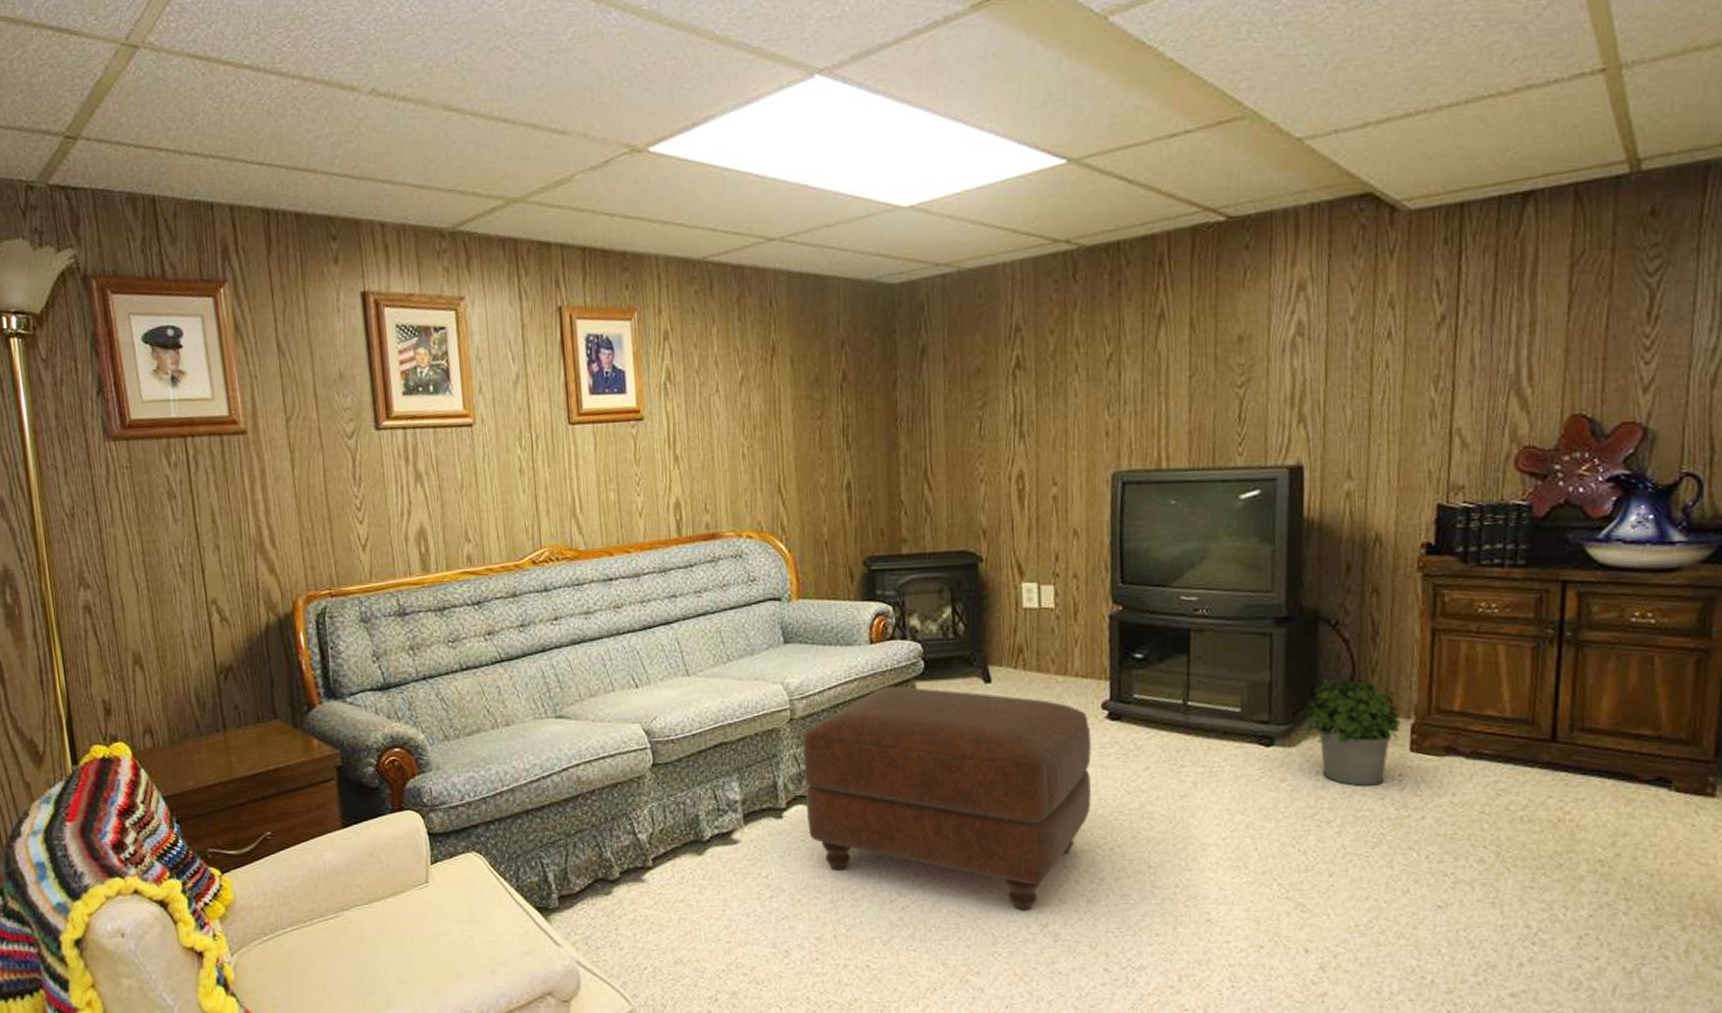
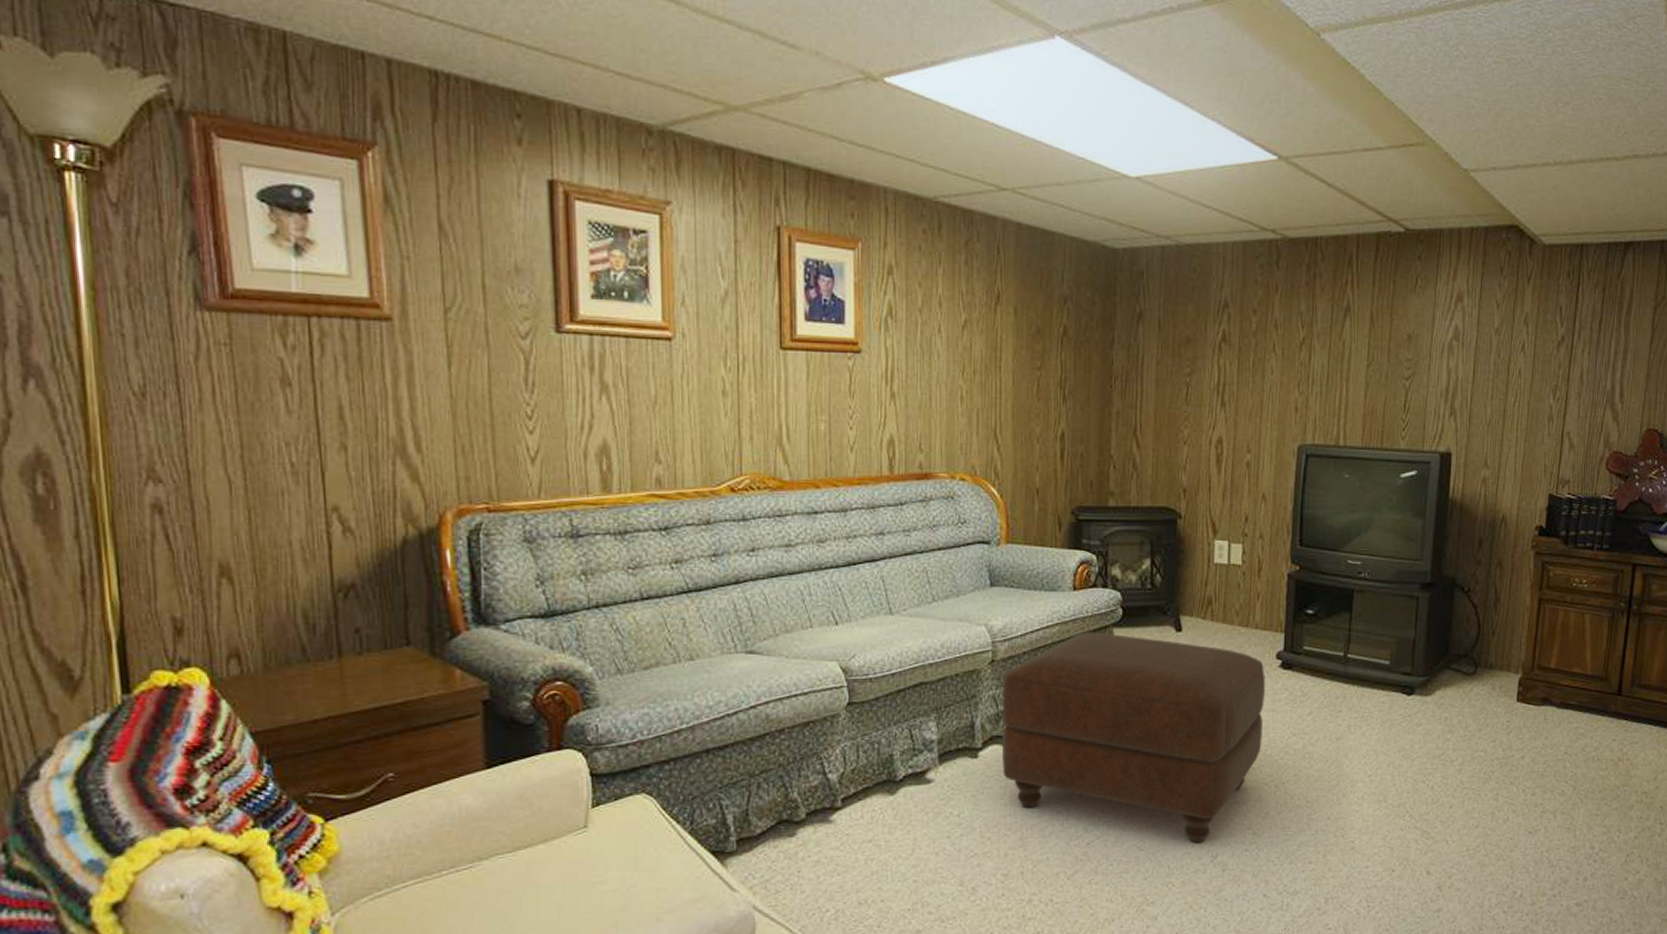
potted plant: present [1305,678,1401,786] -> none [1439,638,1511,730]

